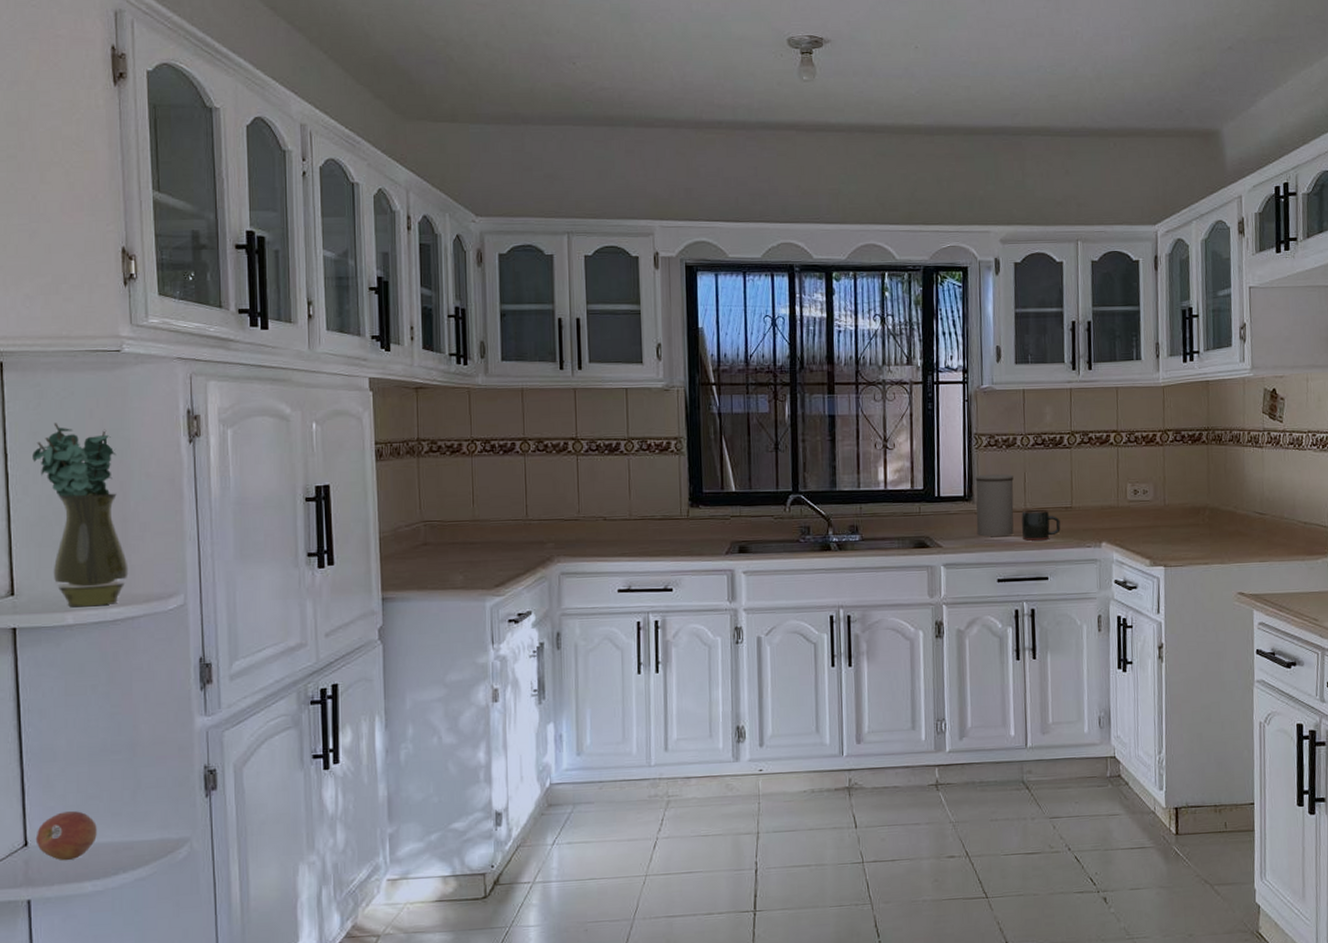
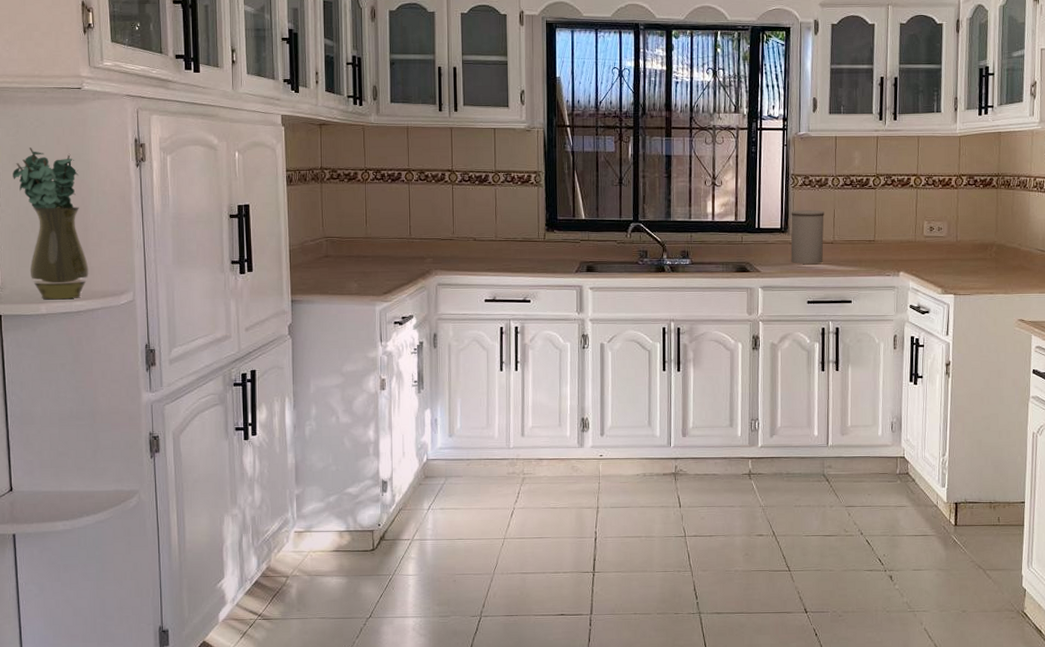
fruit: present [35,811,97,861] -> none [18,465,66,505]
mug: present [1021,509,1061,541] -> none [829,241,864,269]

